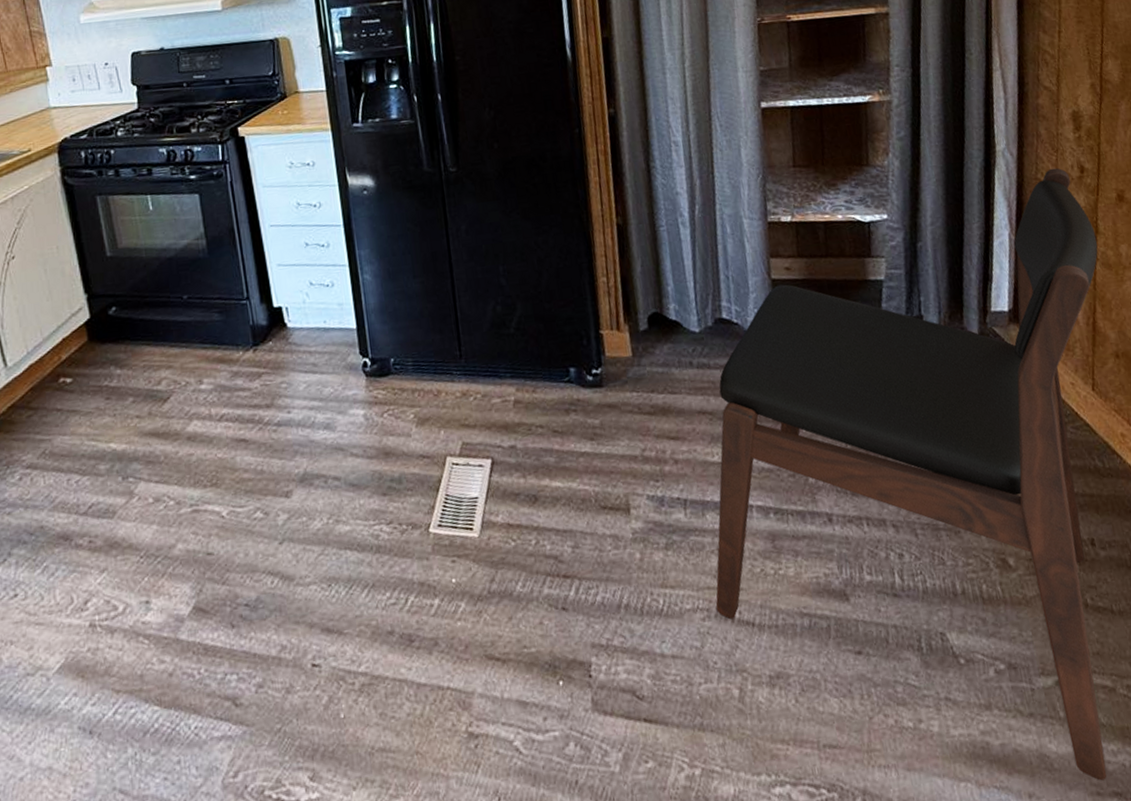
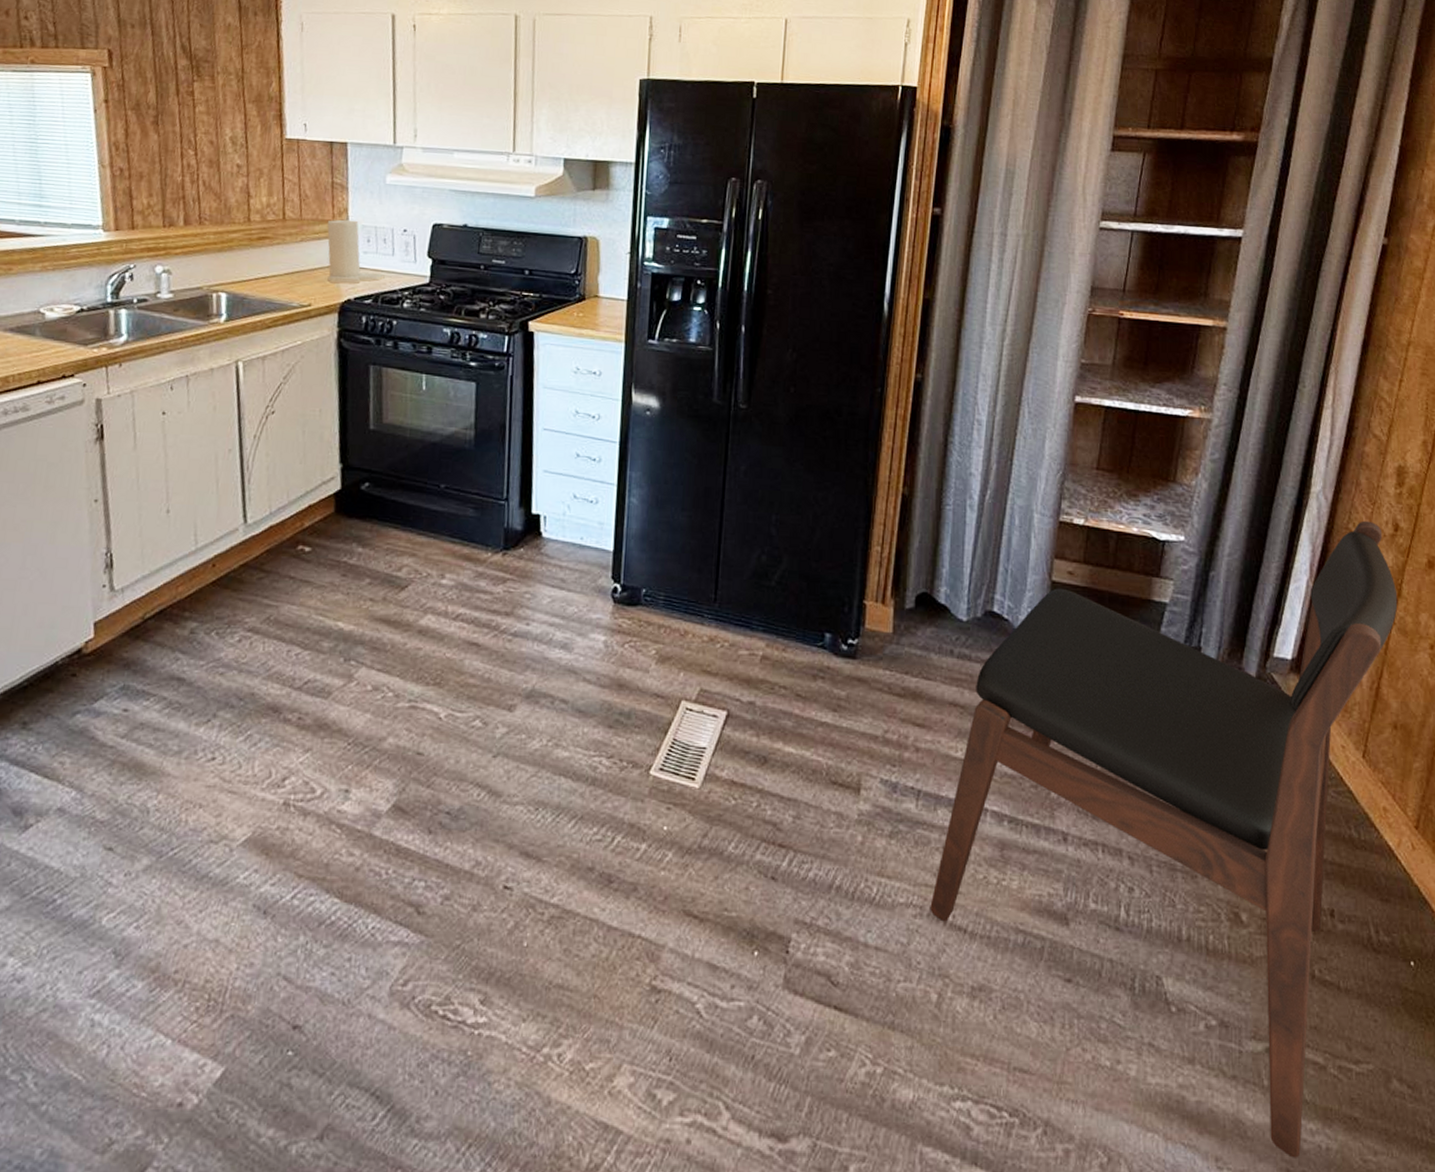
paper towel: none [32,63,95,126] -> present [327,219,385,285]

